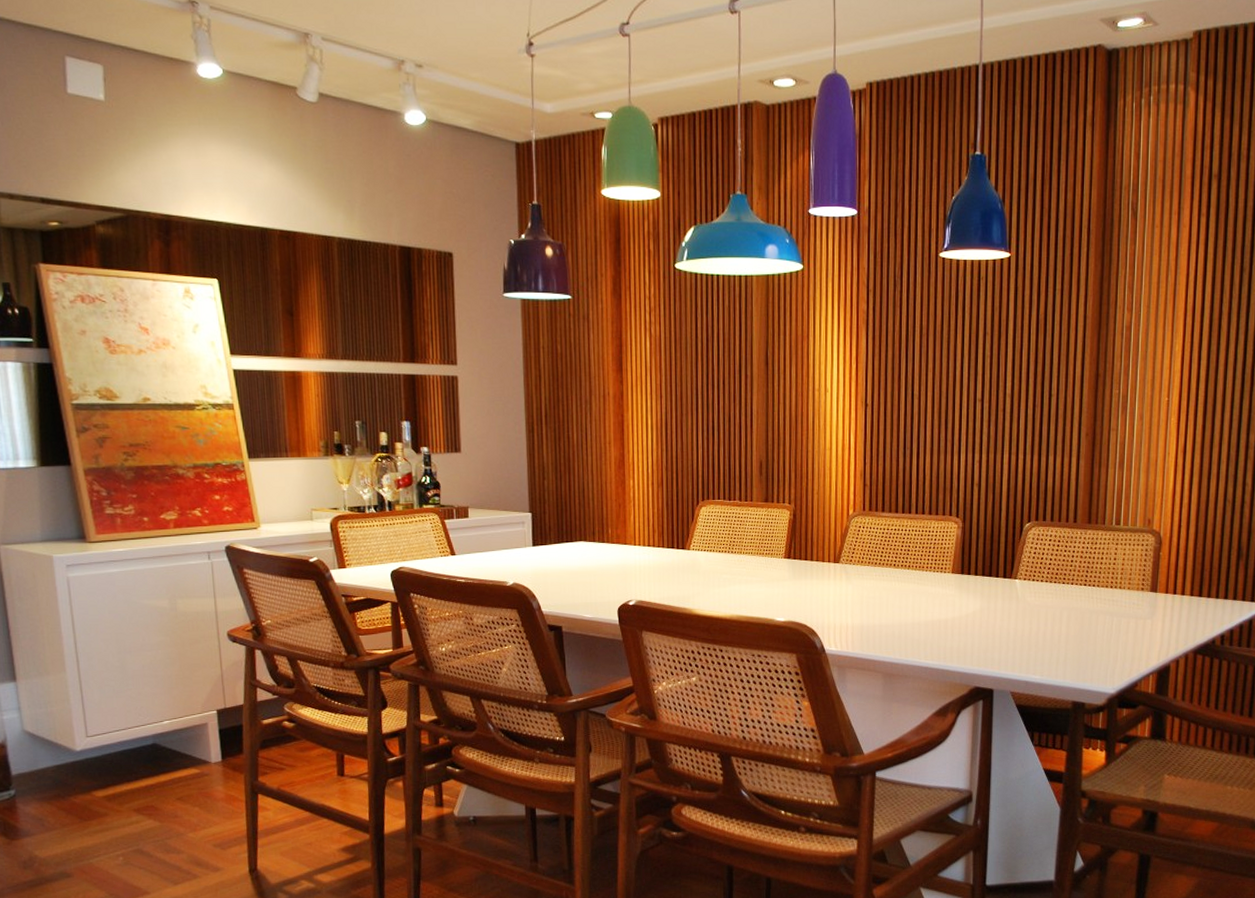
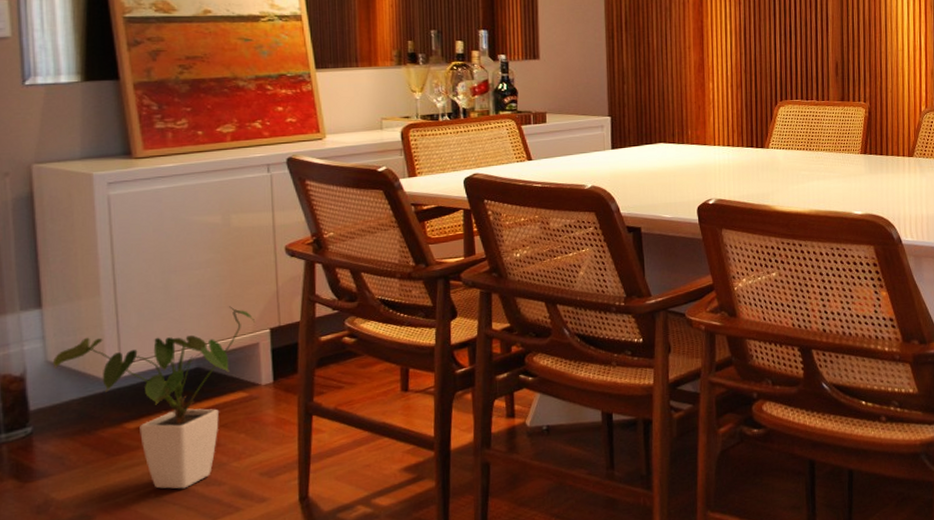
house plant: none [28,687,203,855] -> present [52,306,255,489]

